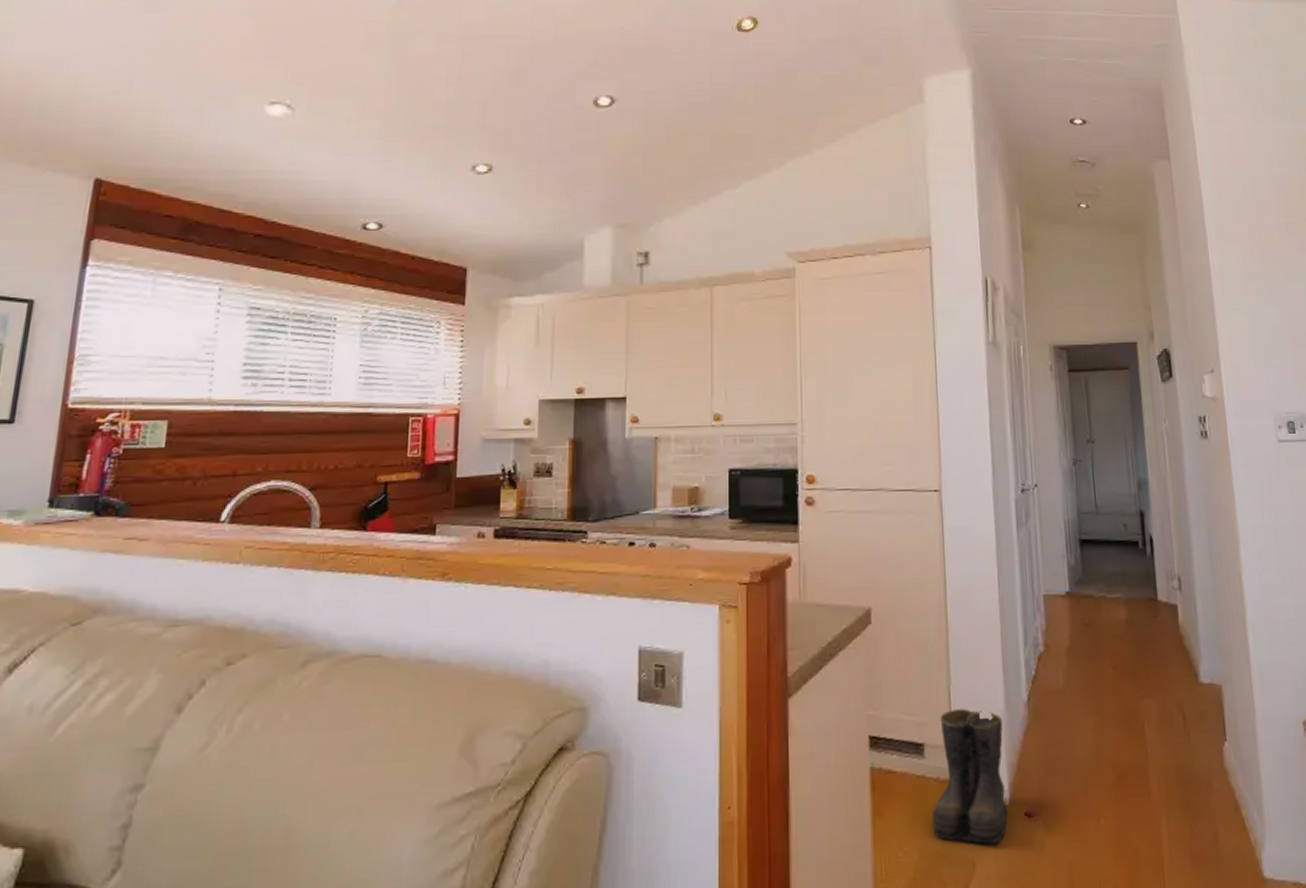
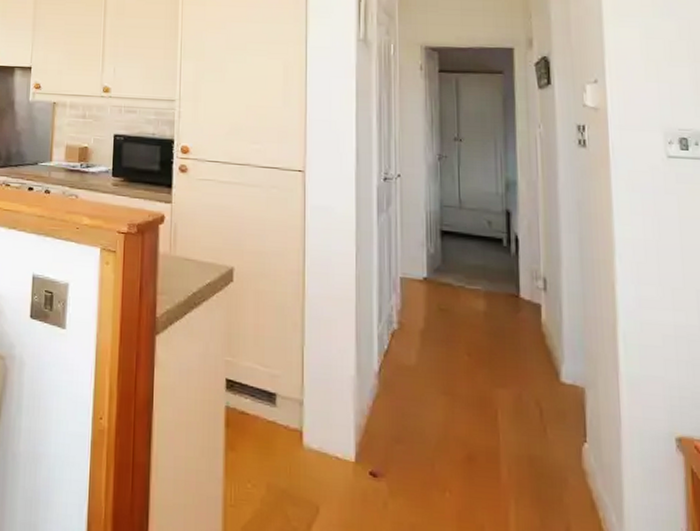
boots: present [932,708,1008,845] -> none [281,368,354,494]

